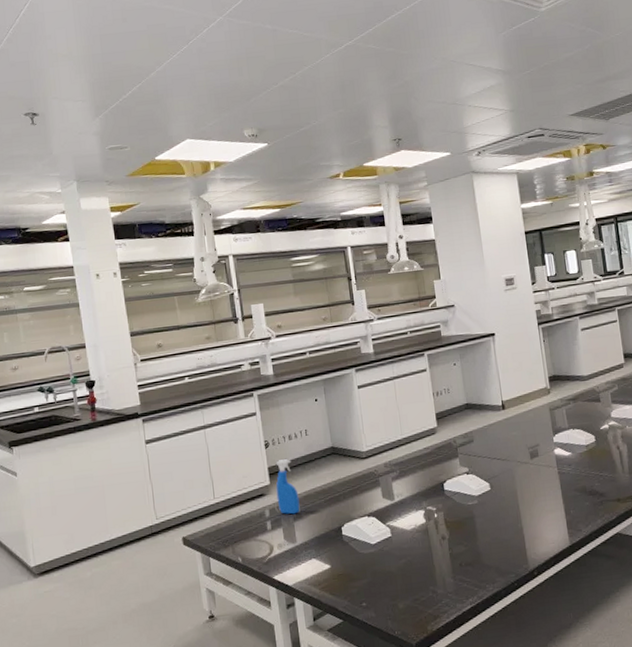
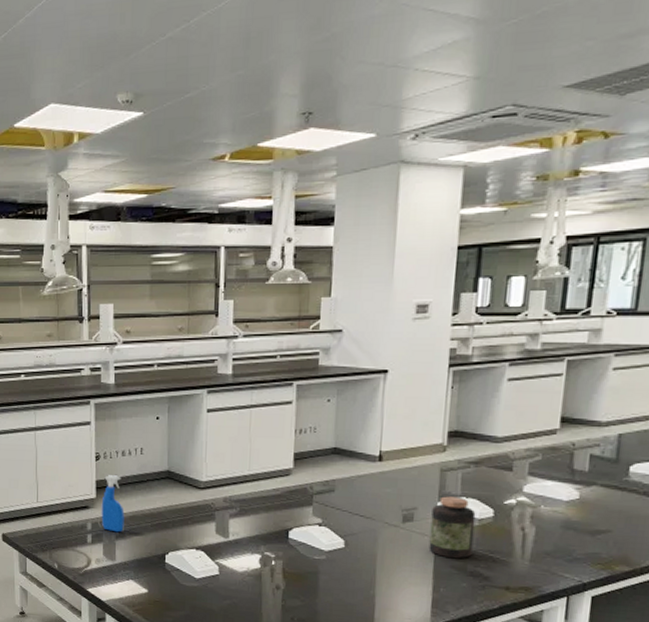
jar: none [550,429,587,483] -> present [429,496,476,559]

